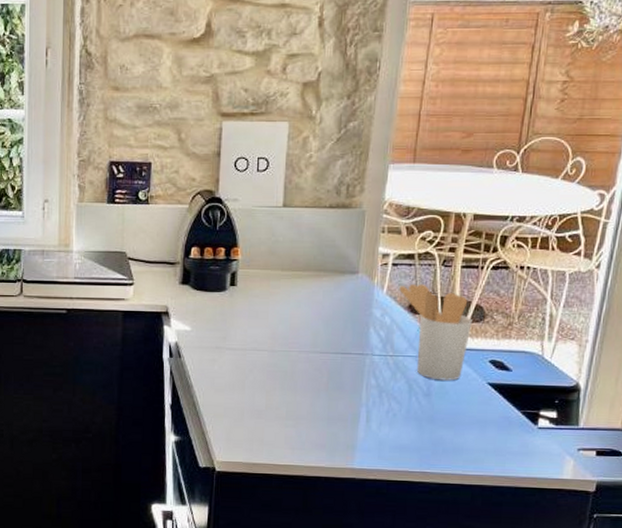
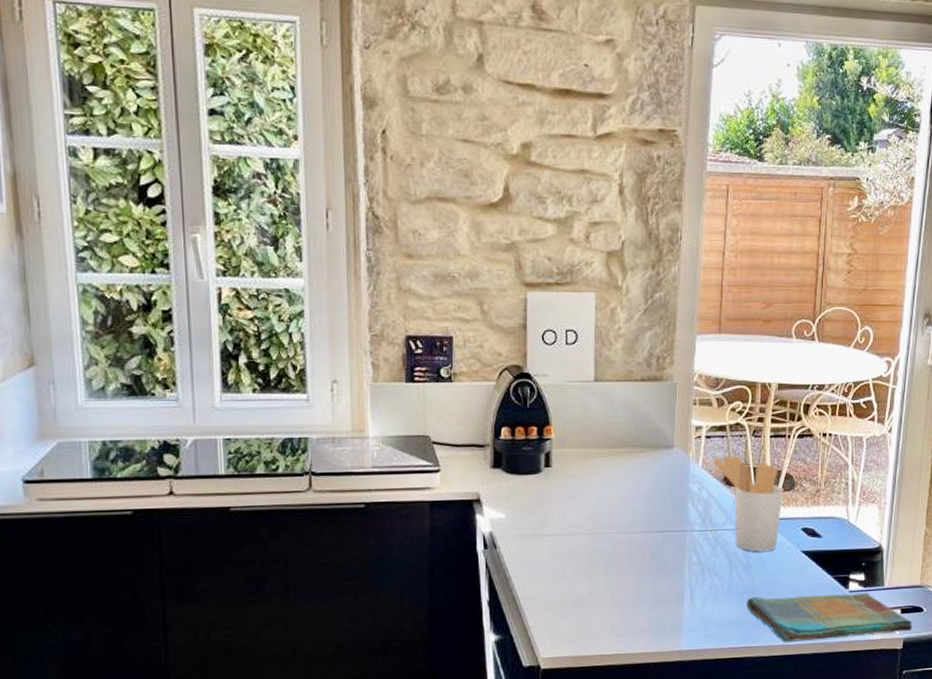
dish towel: none [424,423,610,475] -> present [747,592,913,642]

